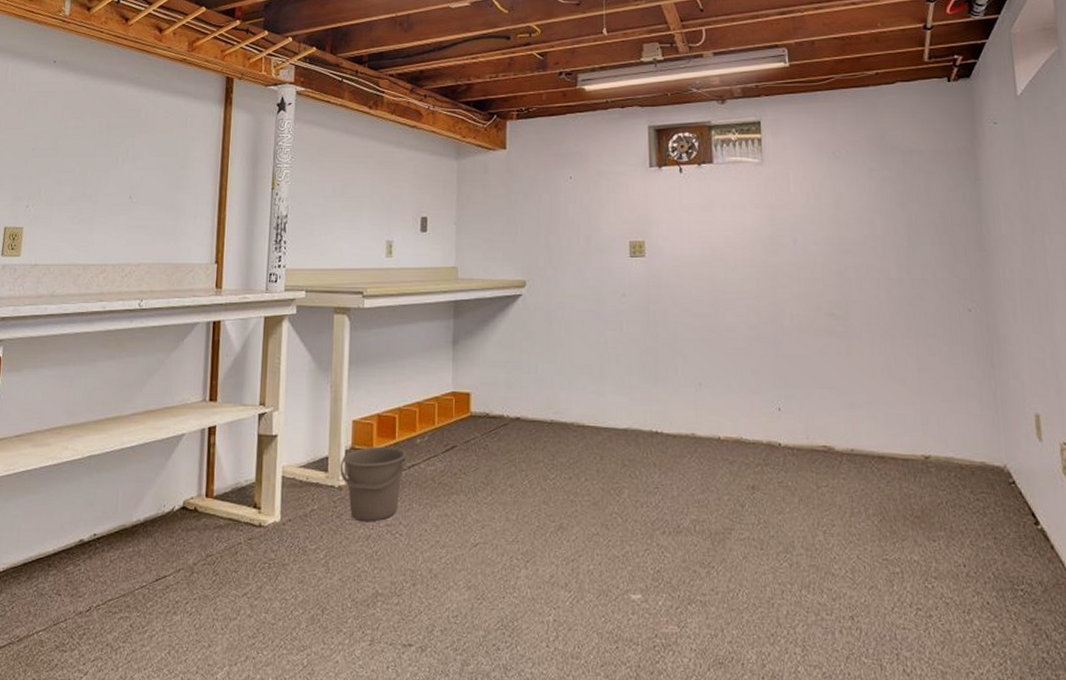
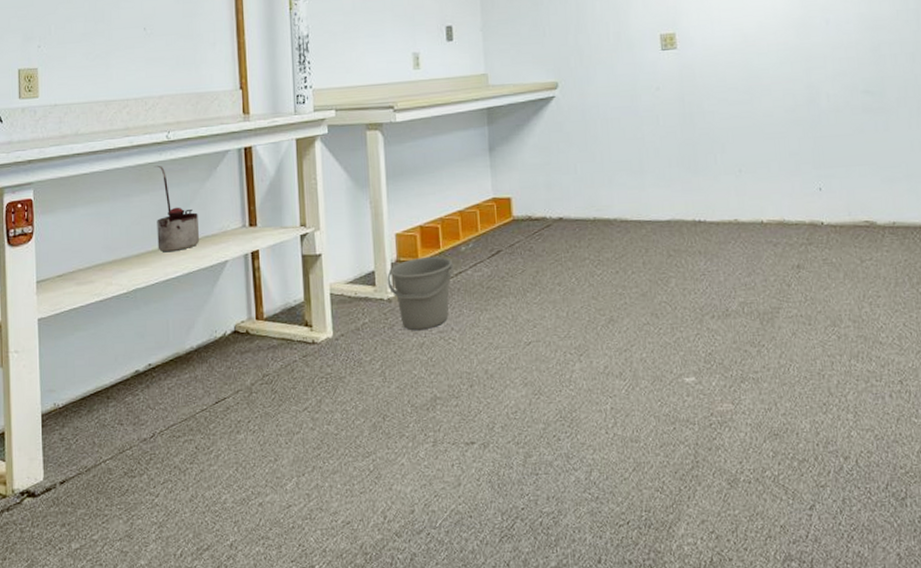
paint can: none [117,333,160,421] -> present [154,166,200,252]

